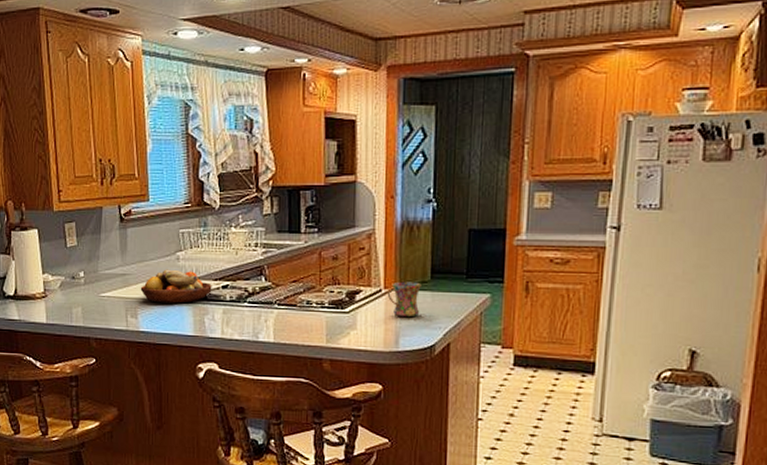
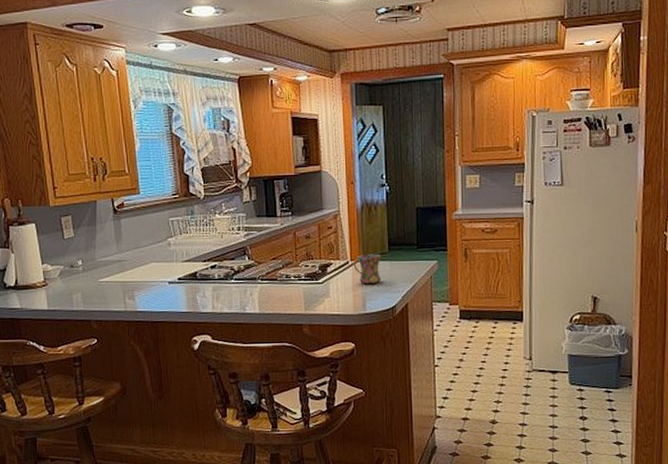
fruit bowl: present [140,269,212,303] -> none [136,254,202,285]

